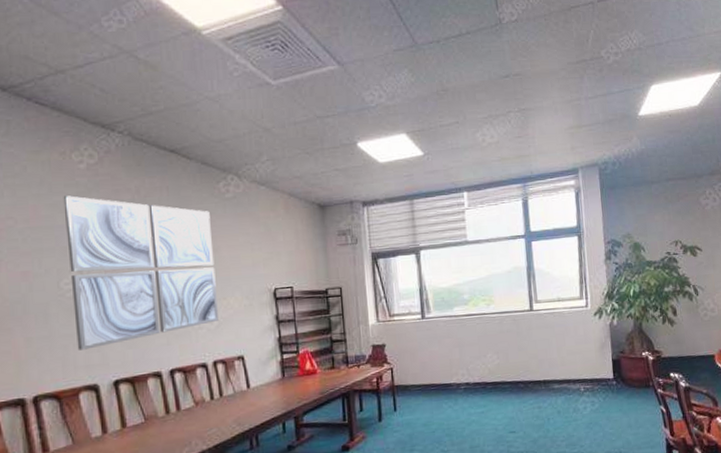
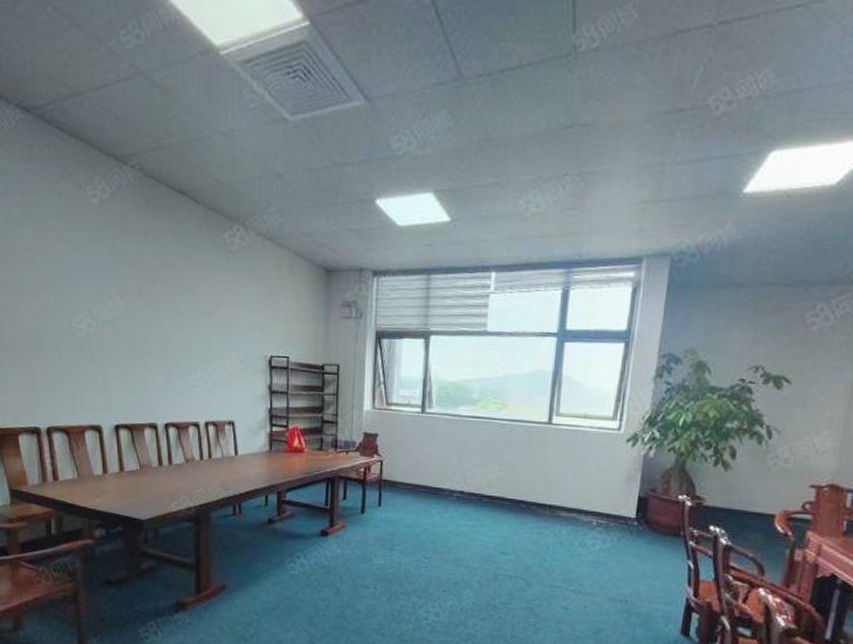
wall art: present [63,195,218,351] -> none [77,231,214,391]

